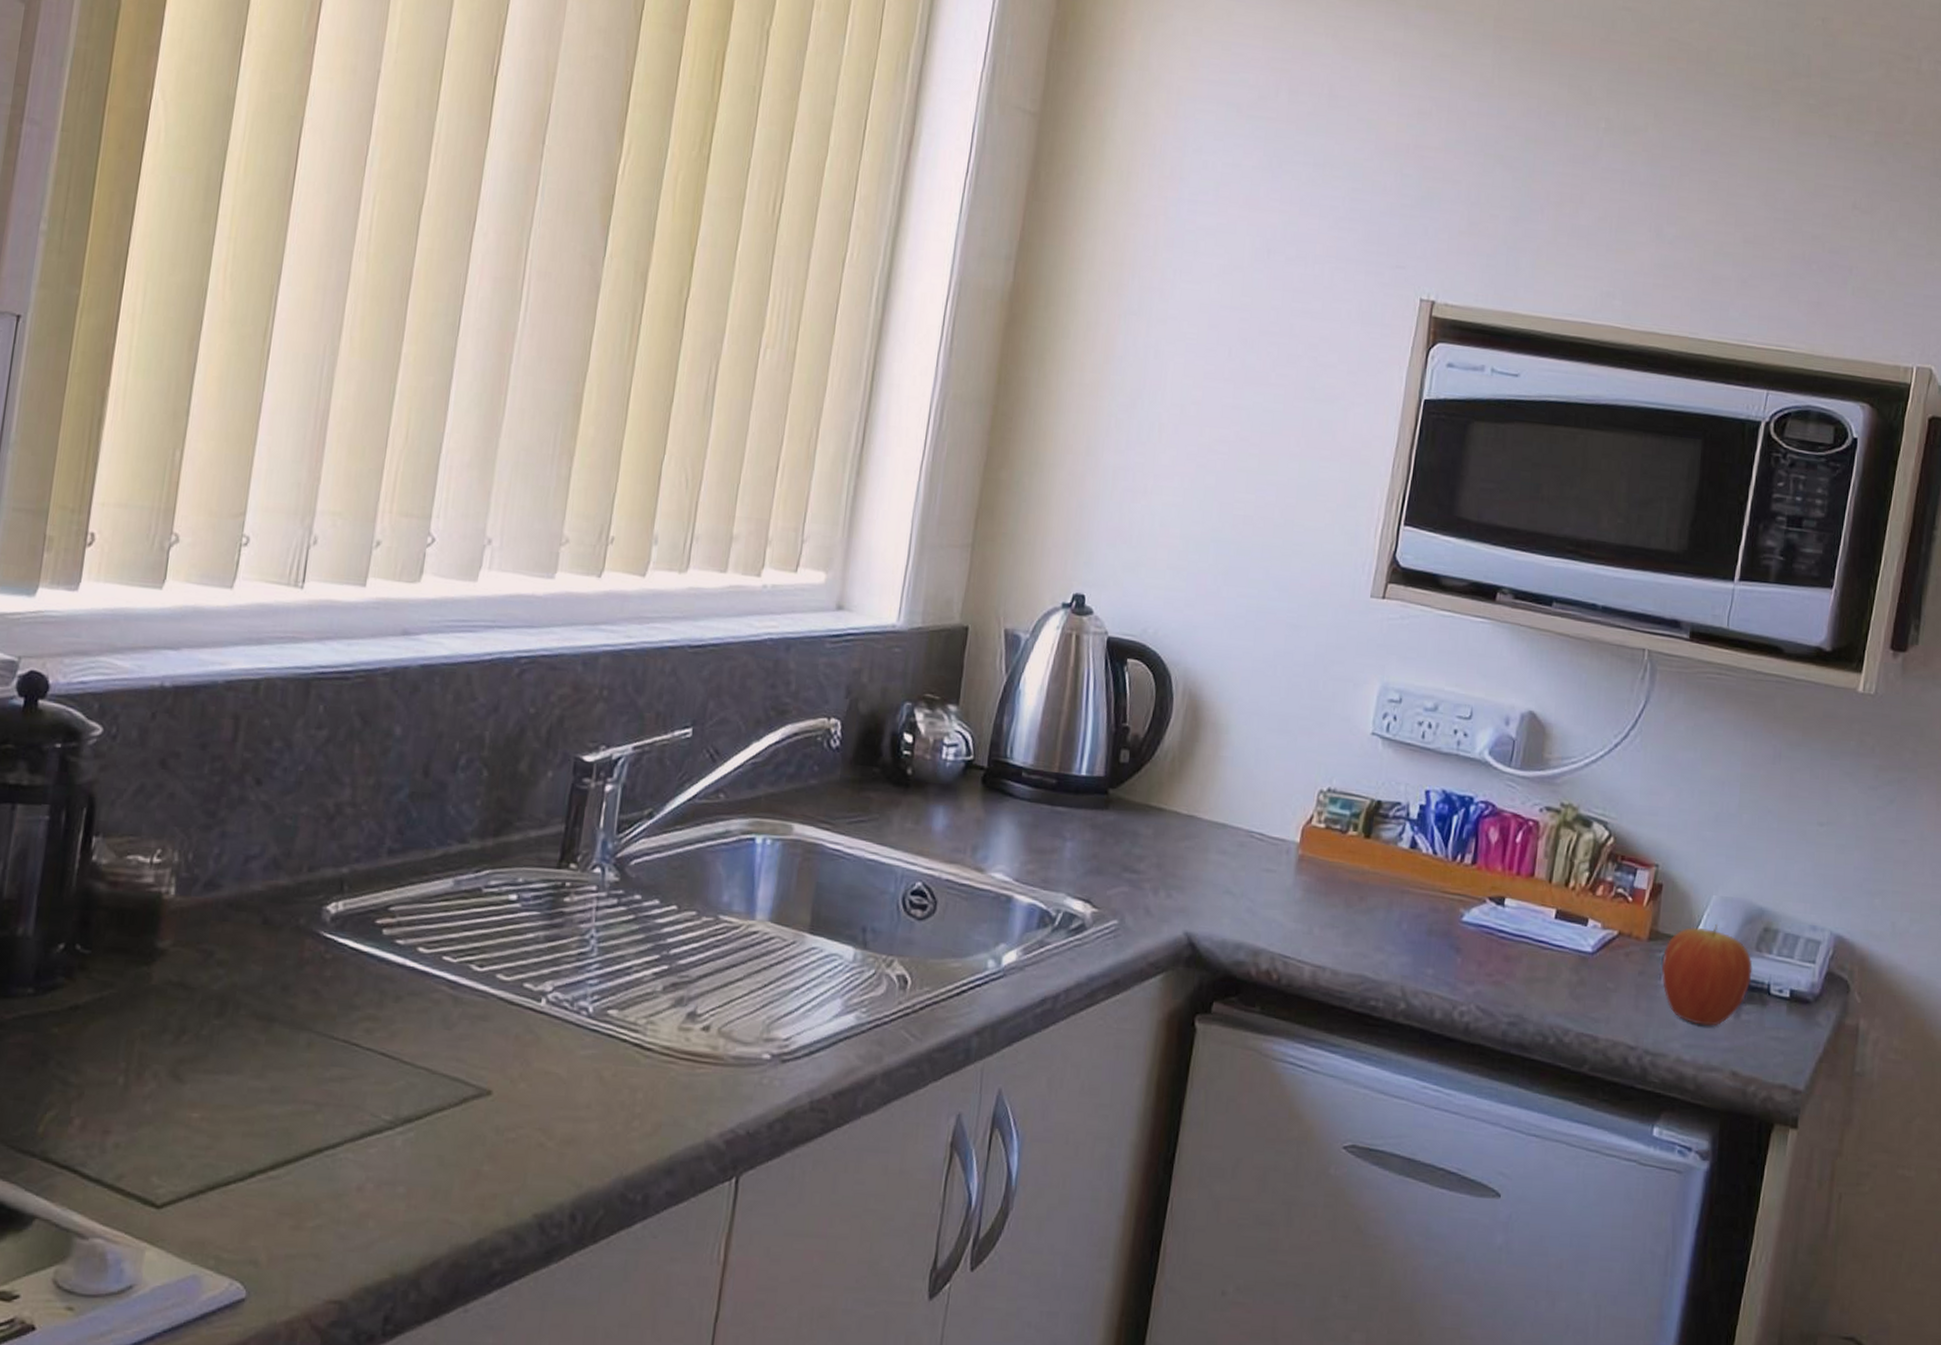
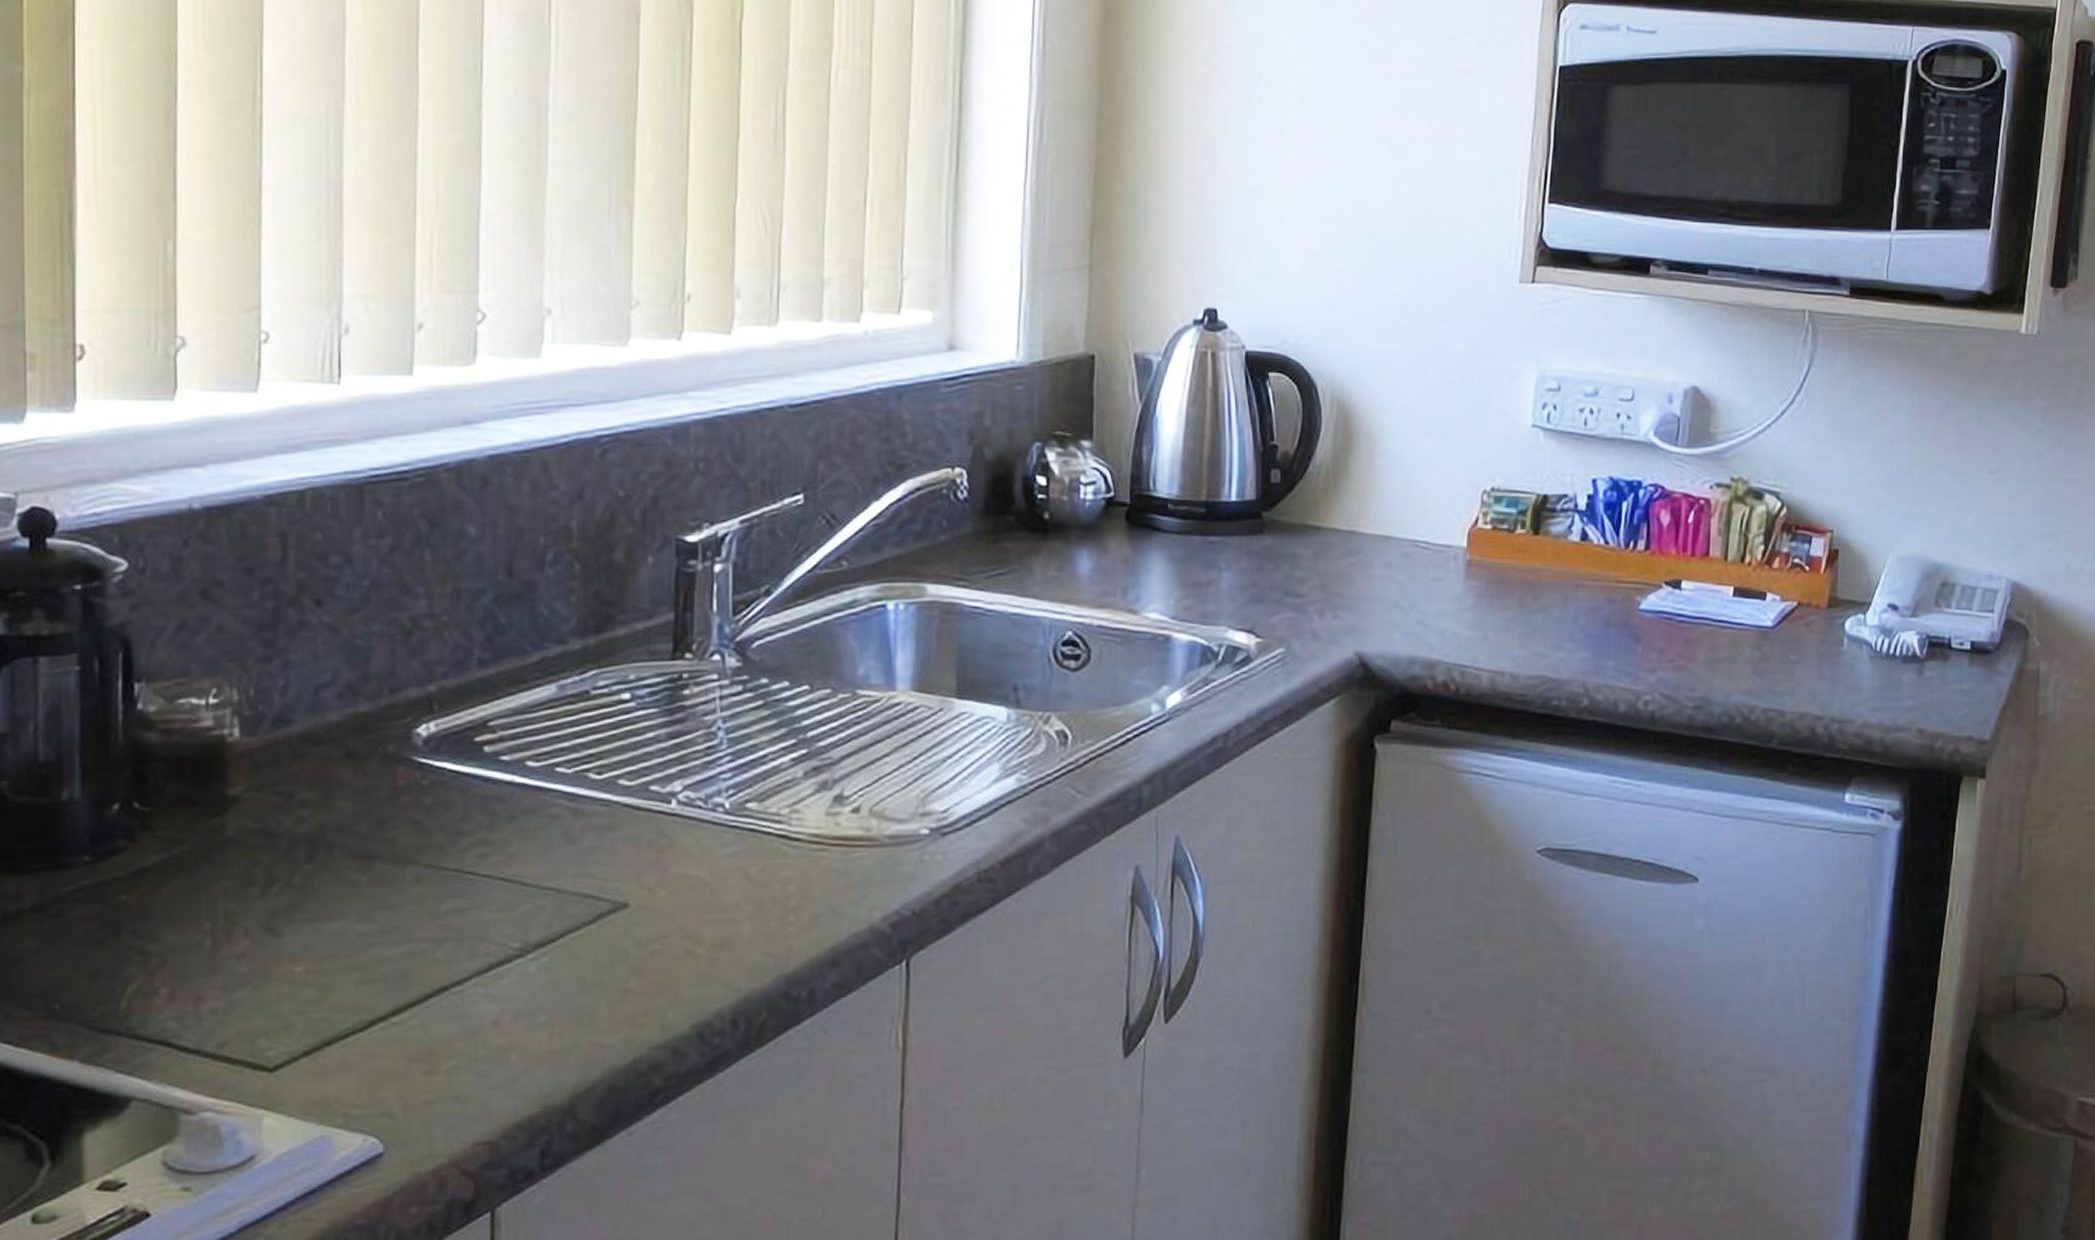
fruit: present [1662,923,1753,1026] -> none [1843,583,1933,687]

